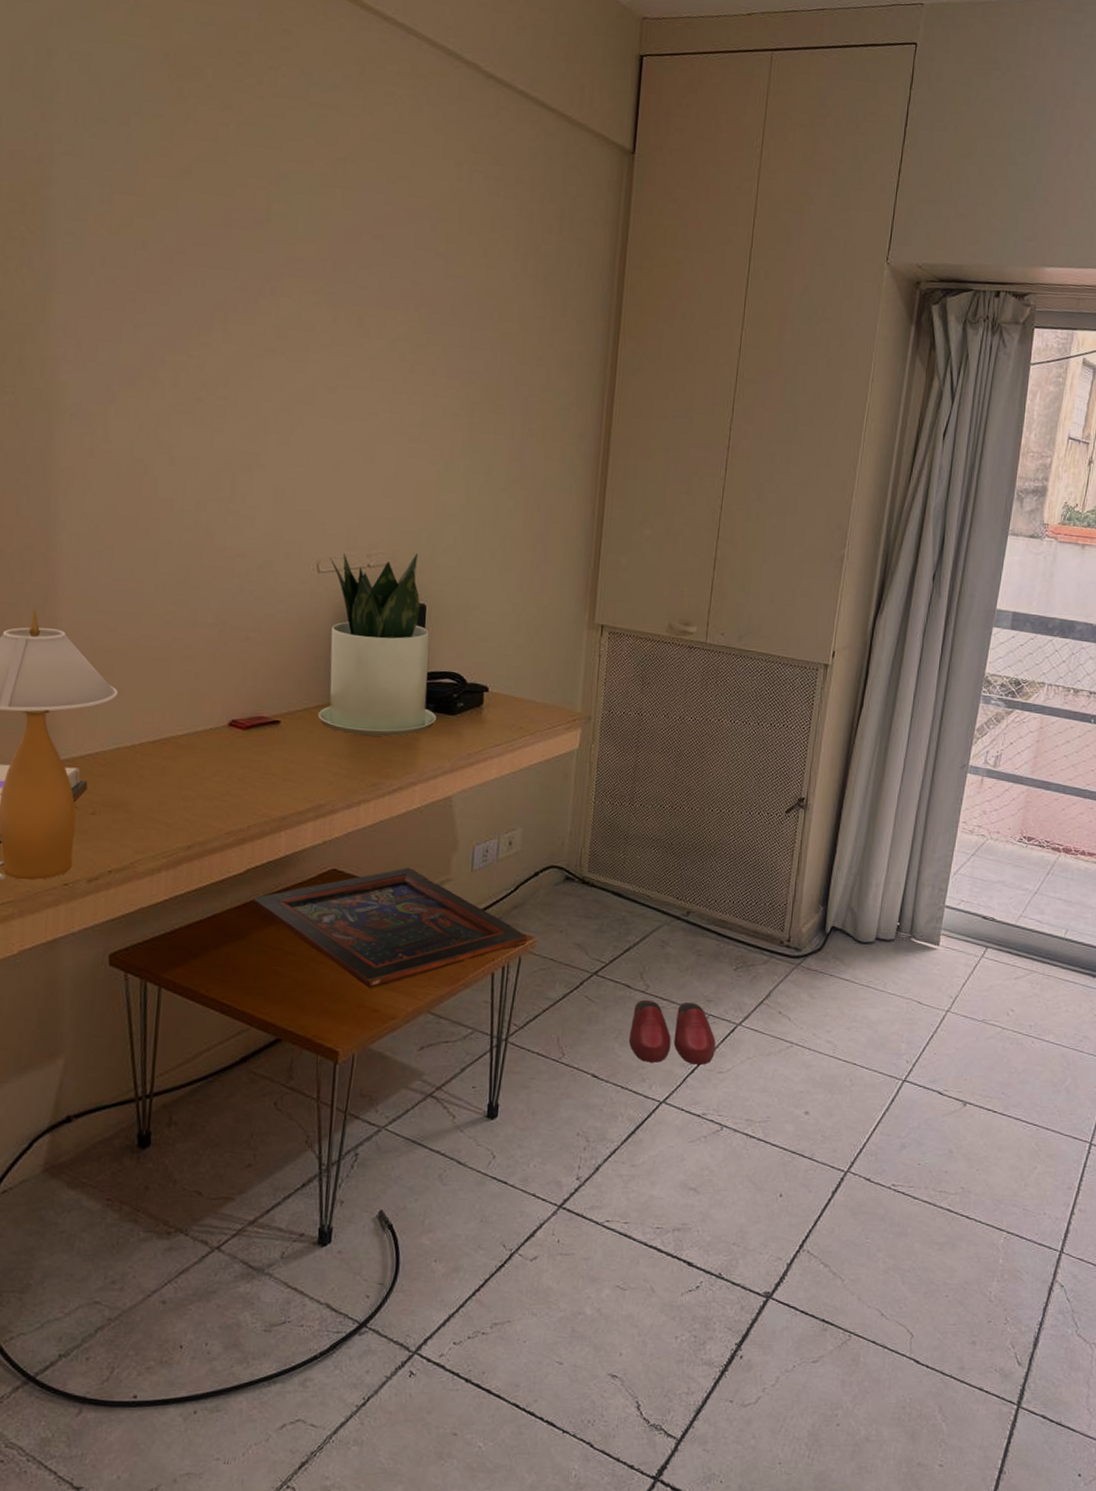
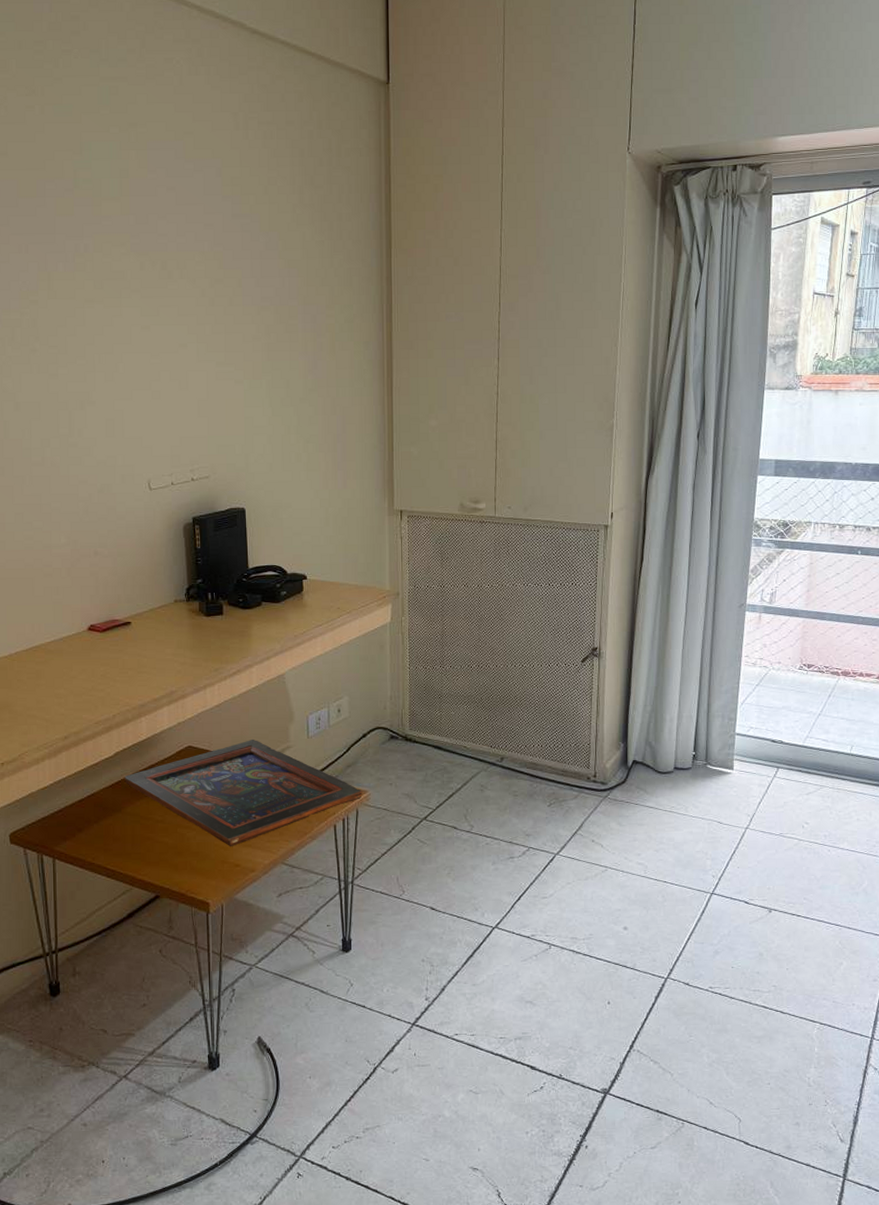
planter: present [317,552,437,737] -> none [158,464,265,628]
slippers: present [629,999,716,1065] -> none [460,837,538,893]

